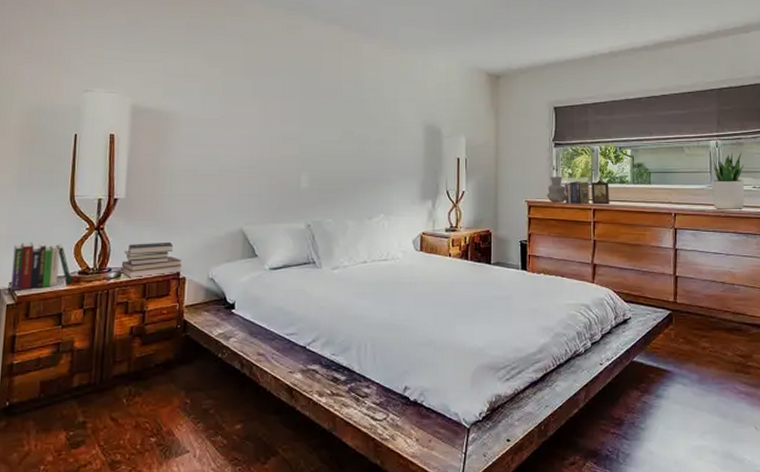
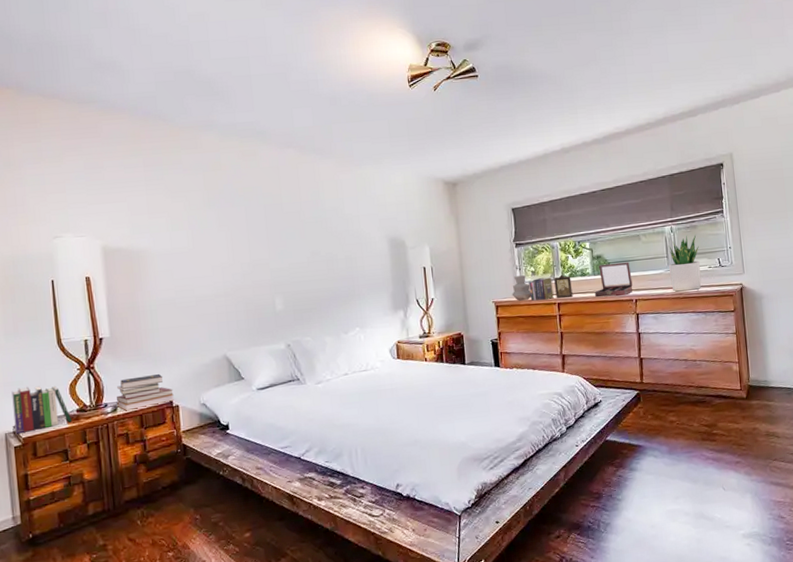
jewelry box: none [633,173,673,208] -> present [595,262,633,298]

